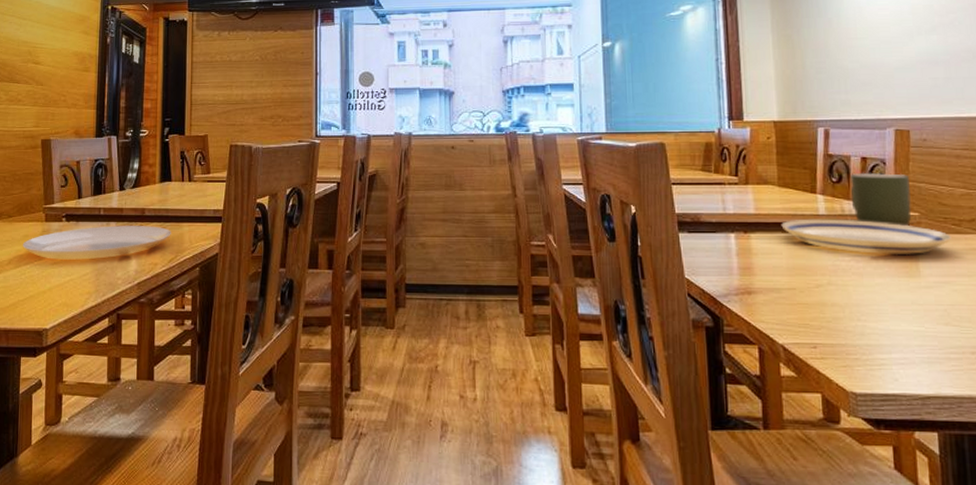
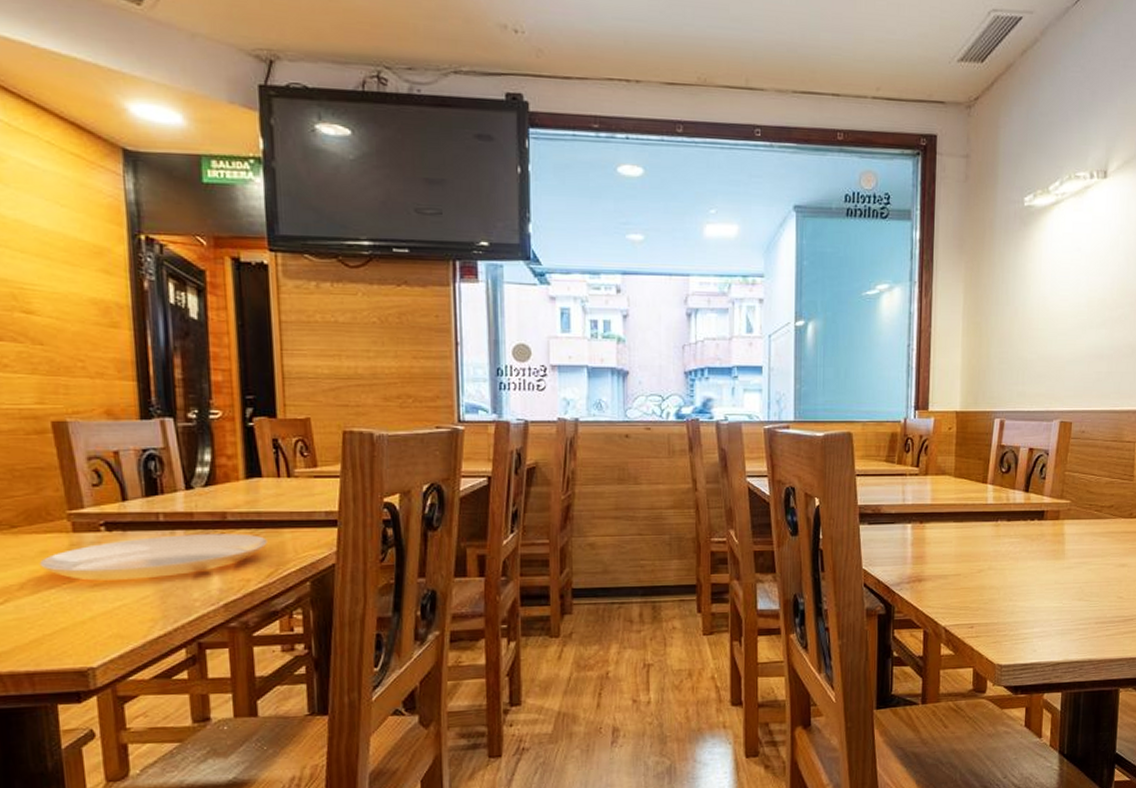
plate: present [781,219,952,255] -> none [953,507,1093,540]
mug: present [849,172,912,227] -> none [1016,462,1066,514]

